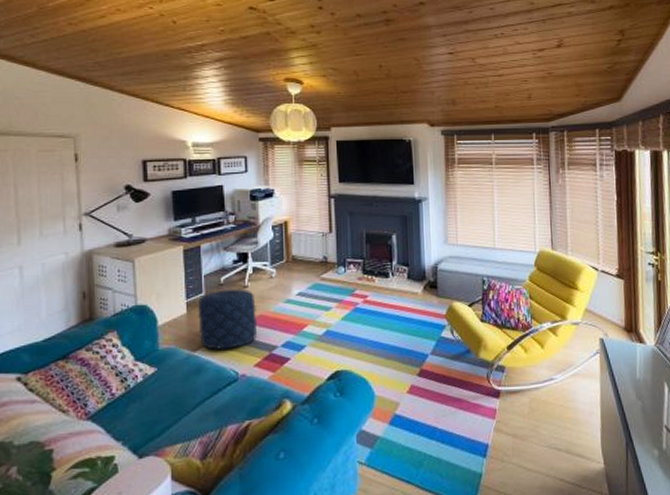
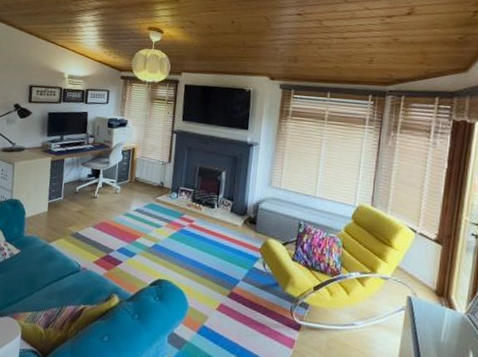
pouf: present [198,288,258,350] -> none [55,197,101,245]

